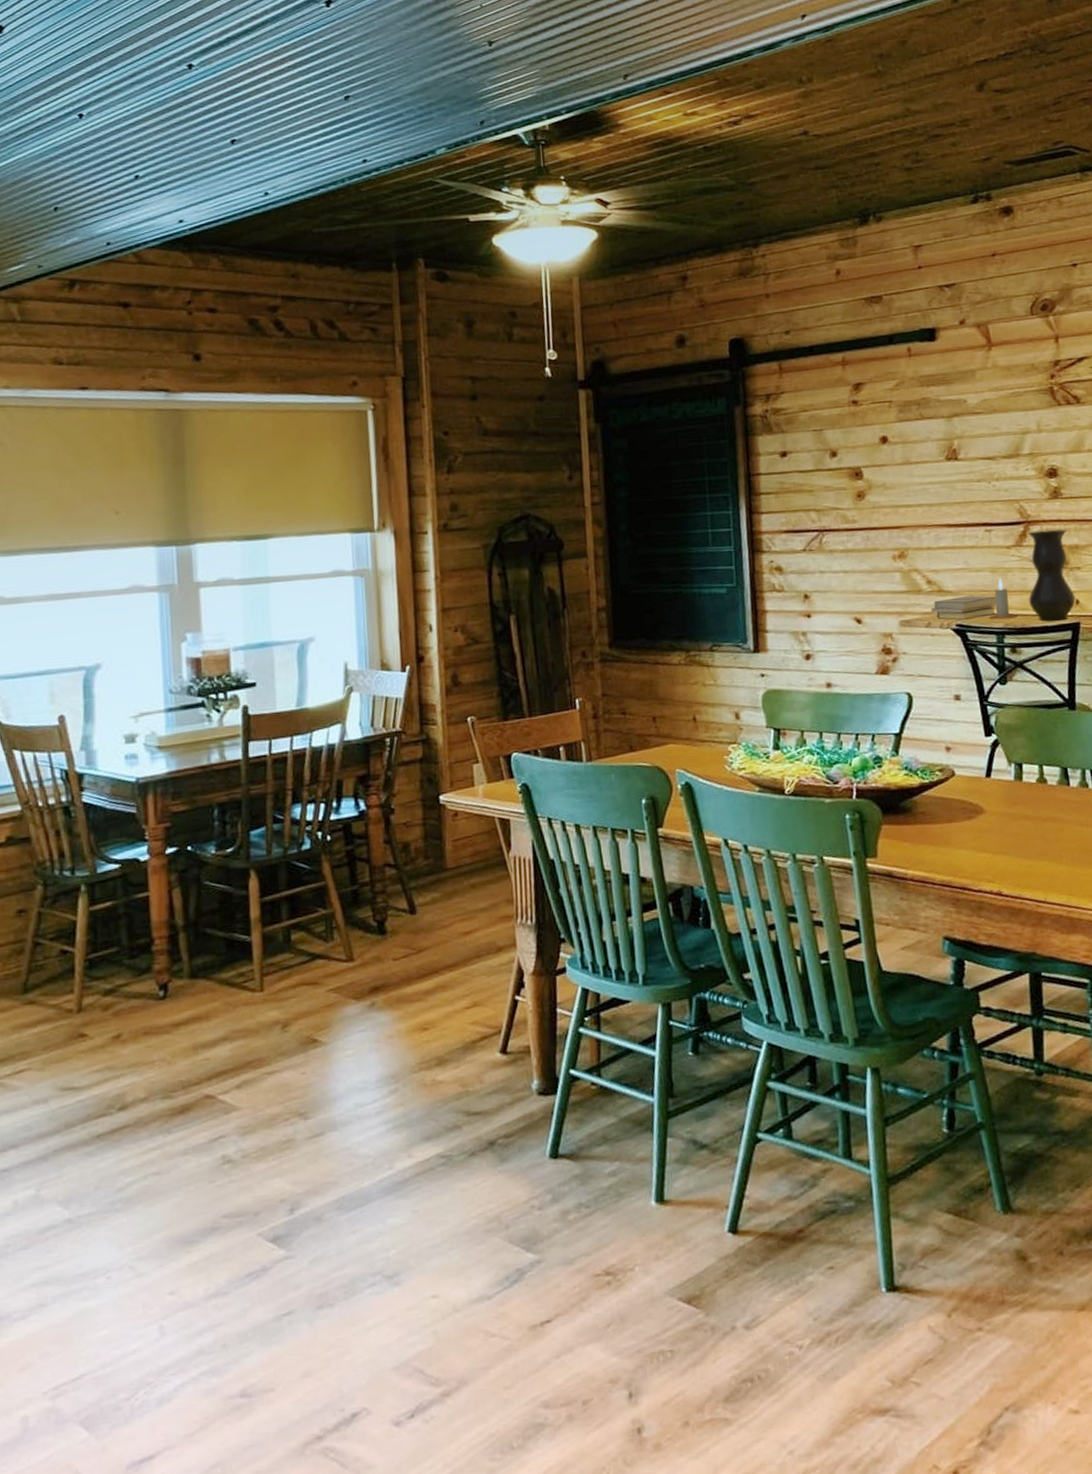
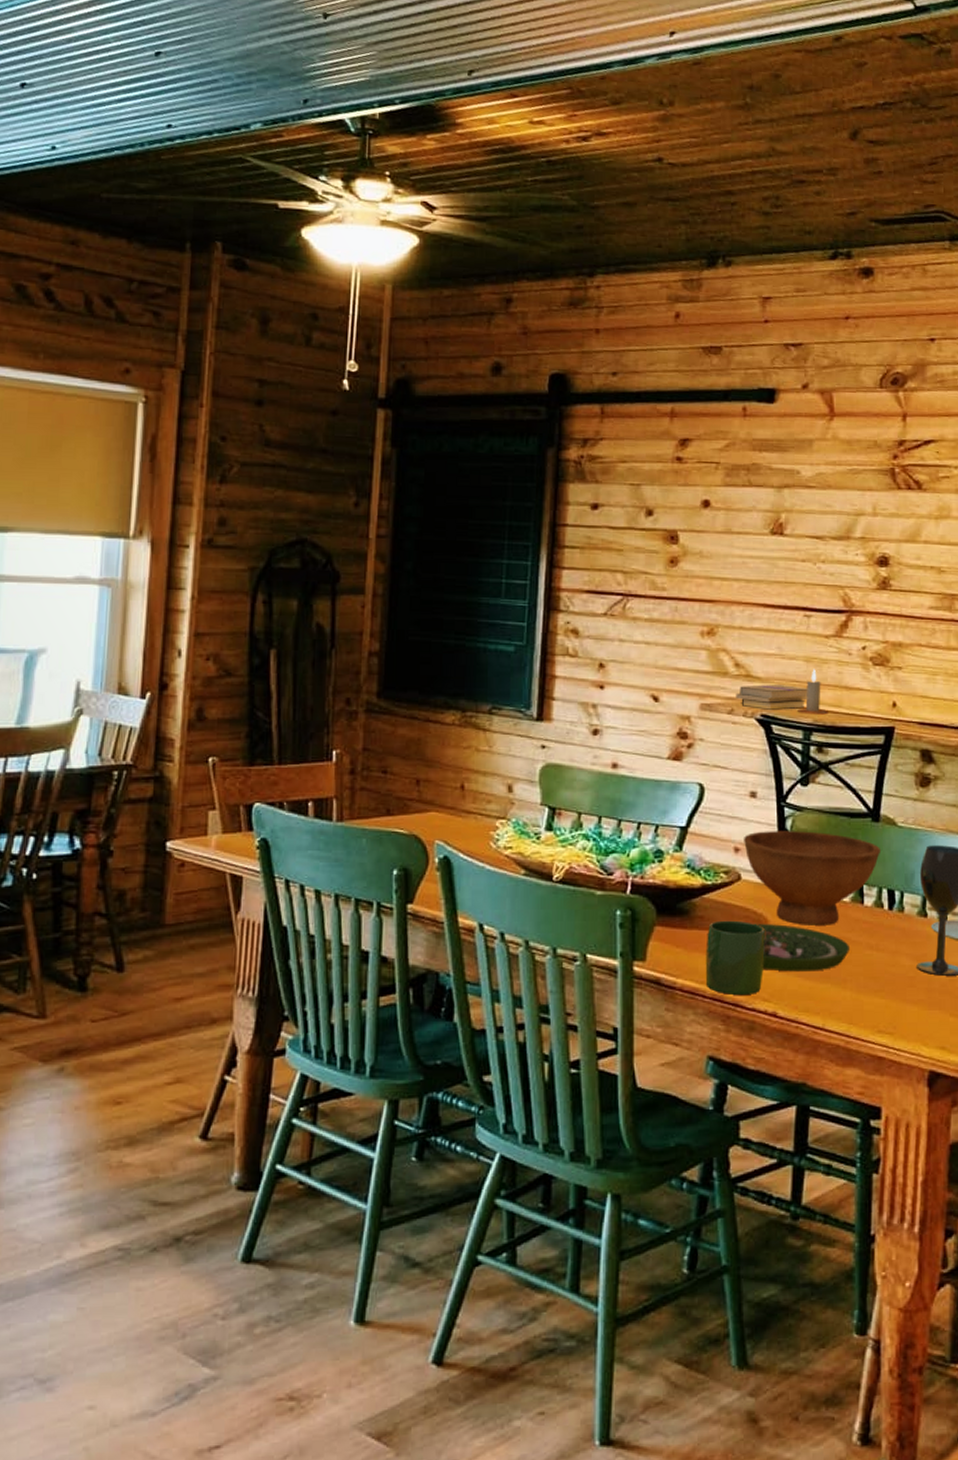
mug: none [930,812,986,880] -> present [705,920,765,995]
plate: none [930,812,1062,854] -> present [707,923,851,972]
bowl: none [952,725,1081,810] -> present [743,831,882,925]
vase: present [1027,529,1076,622] -> none [843,622,893,722]

